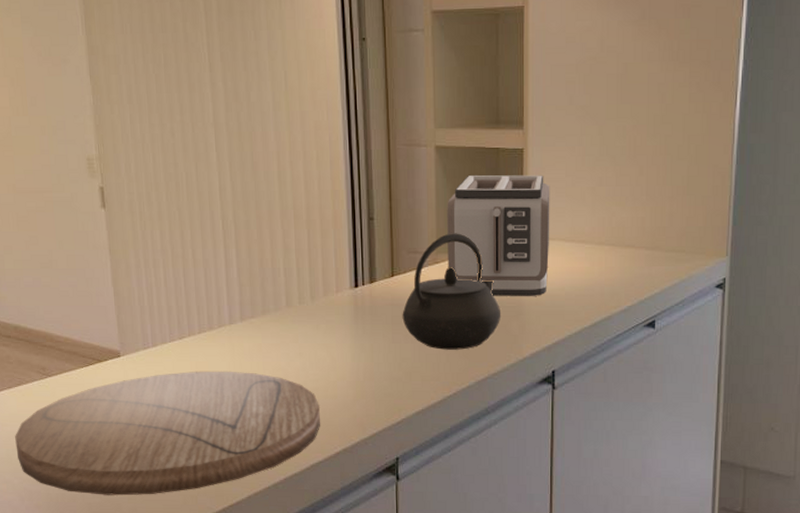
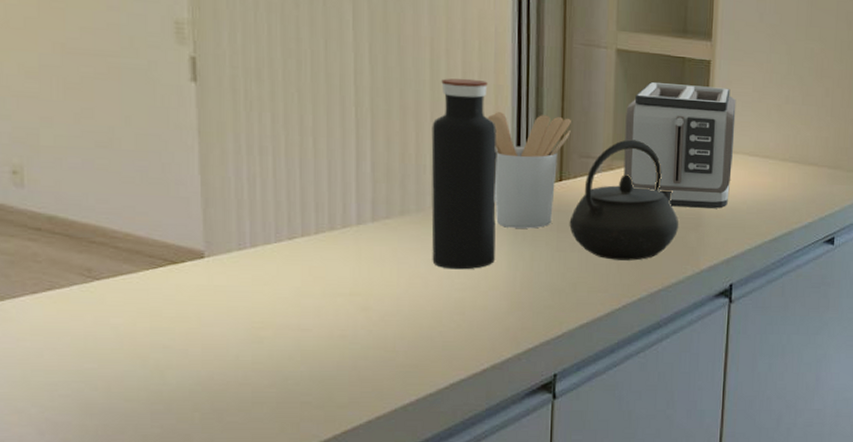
cutting board: present [15,371,320,496] -> none [37,277,465,425]
water bottle: none [282,186,341,362] -> present [431,78,497,270]
utensil holder: none [327,215,399,322] -> present [487,112,571,229]

